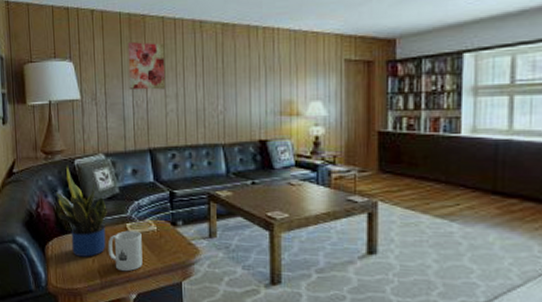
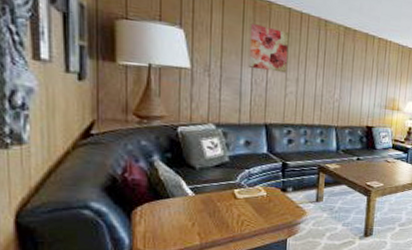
potted plant: present [55,165,107,257] -> none [150,131,214,221]
mug: present [107,230,143,272] -> none [211,196,250,233]

